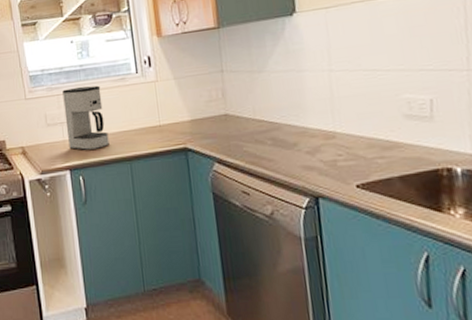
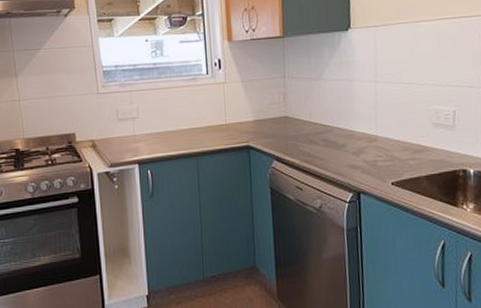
coffee maker: present [62,85,109,151] -> none [135,83,178,146]

